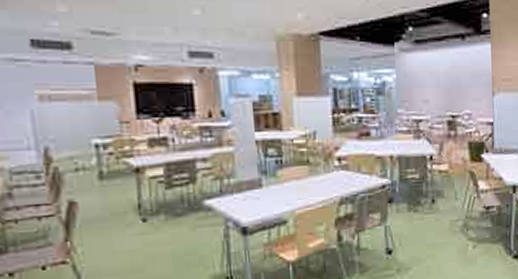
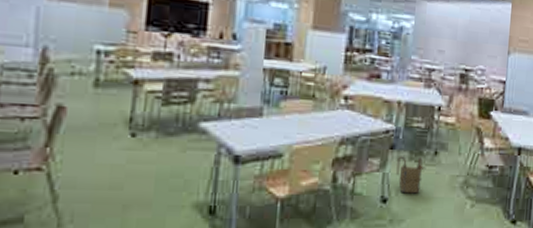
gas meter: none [397,206,426,243] -> present [396,156,426,194]

